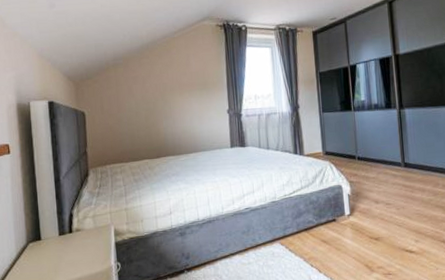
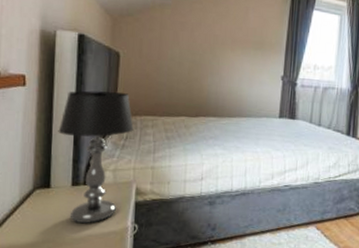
table lamp: none [41,146,105,268] -> present [58,90,134,223]

